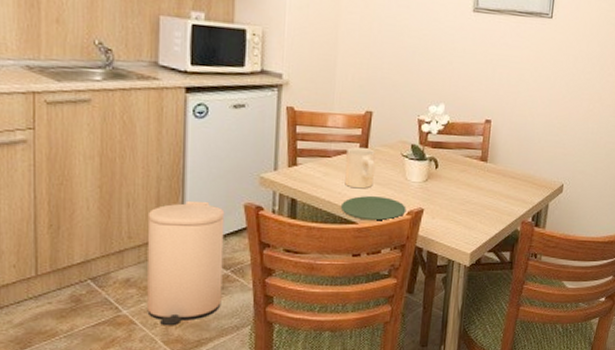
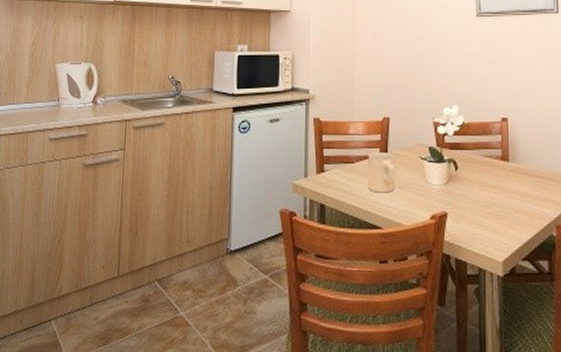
pedal bin: present [147,200,225,326] -> none [200,207,264,330]
plate: present [340,196,406,221] -> none [365,200,430,226]

